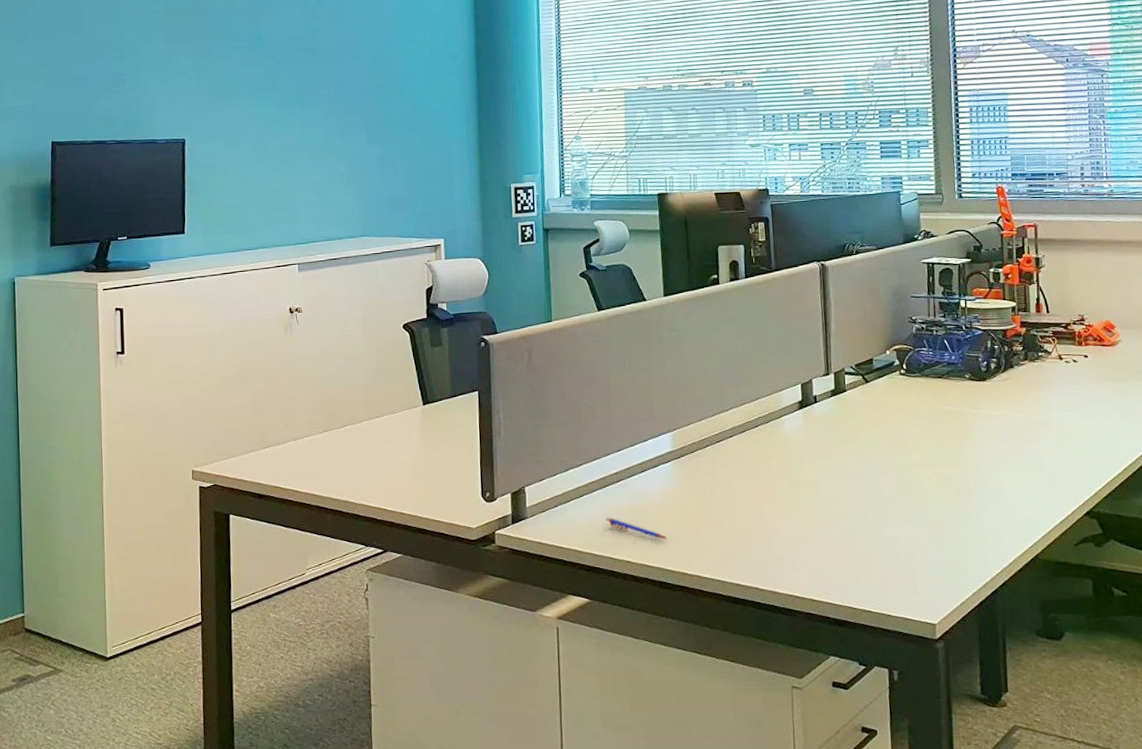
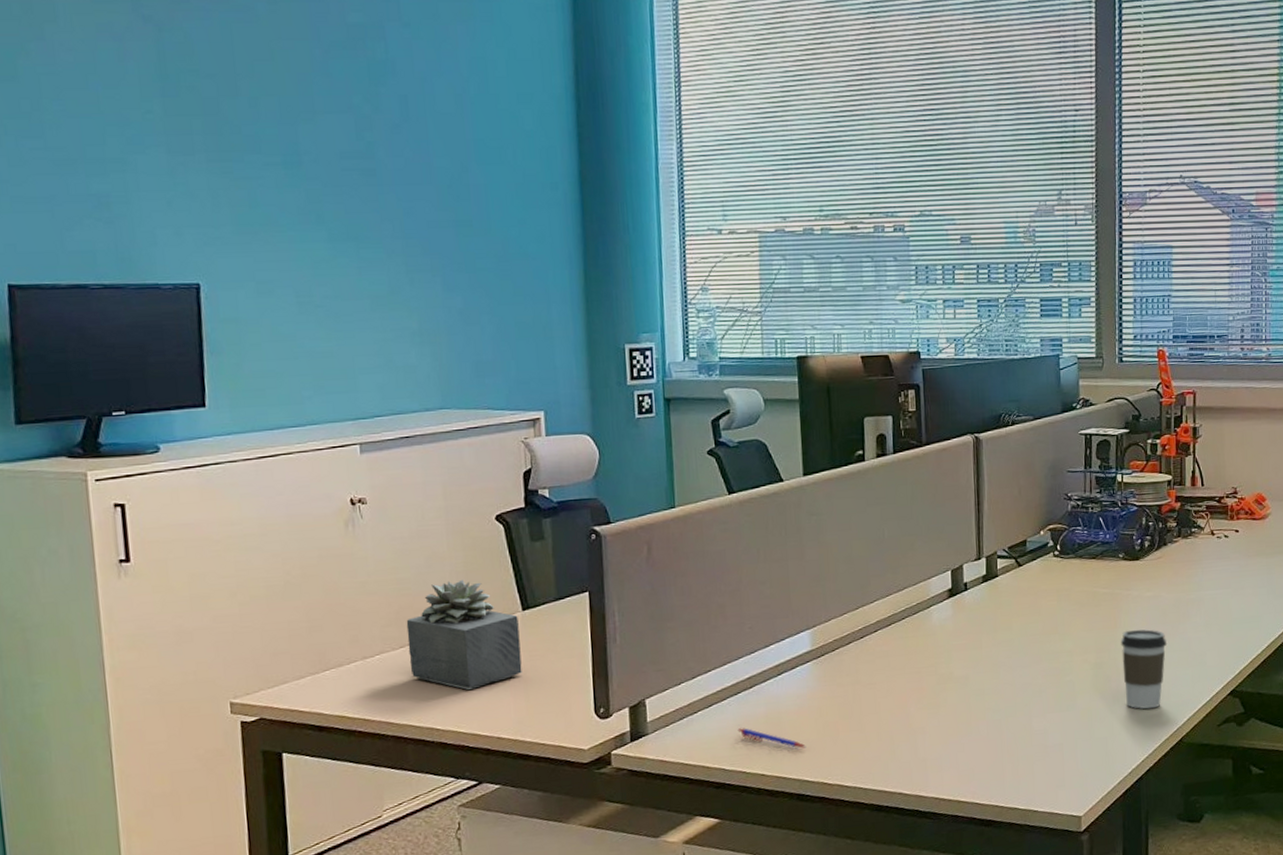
succulent plant: none [329,377,422,470] -> present [406,579,522,690]
coffee cup: none [969,446,1018,524] -> present [1120,629,1168,709]

